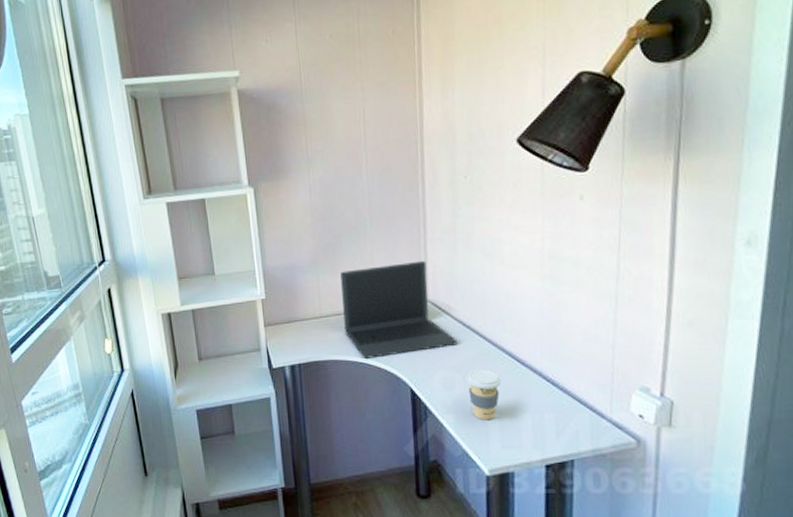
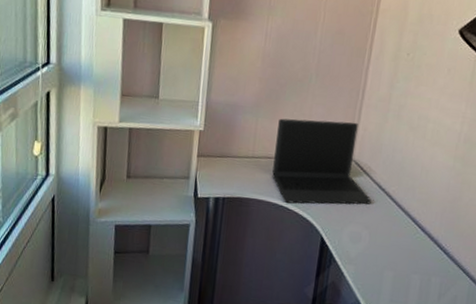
coffee cup: present [466,369,502,420] -> none [371,228,402,276]

